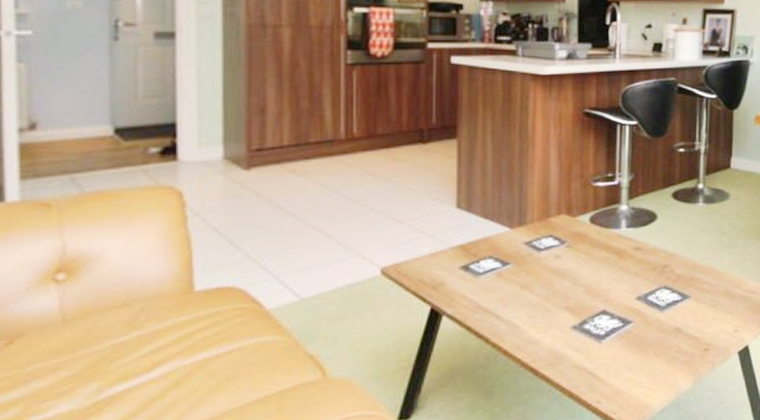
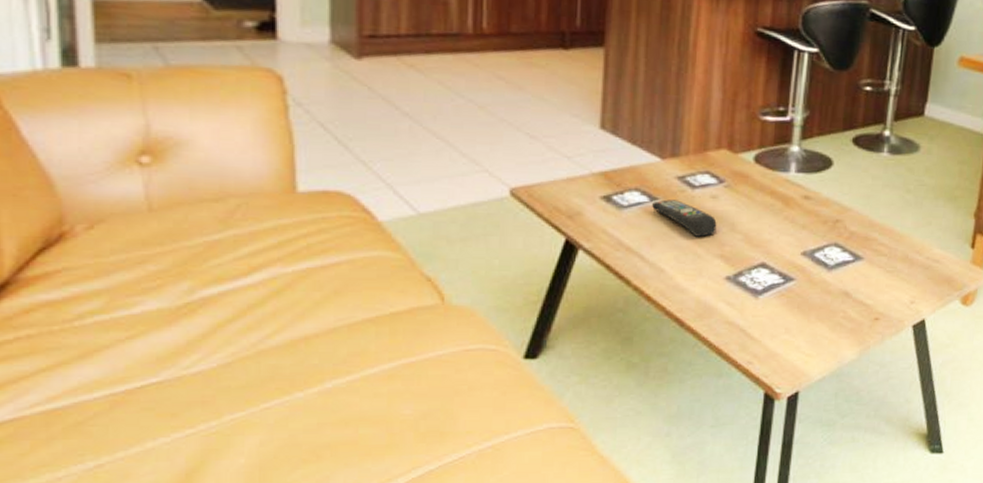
remote control: none [505,263,562,293] -> present [652,199,717,237]

